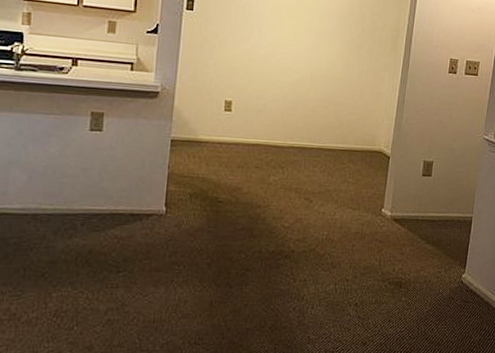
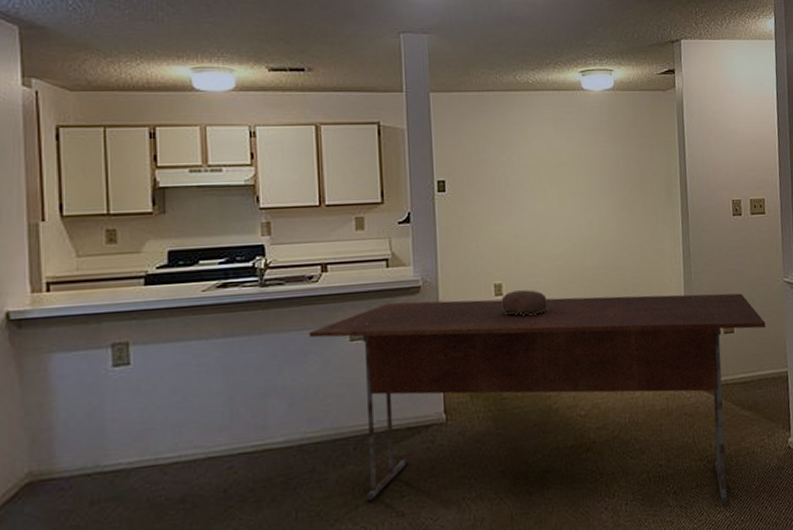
dining table: none [53,101,461,322] -> present [308,293,766,505]
decorative bowl: none [227,109,270,133] -> present [500,290,548,316]

